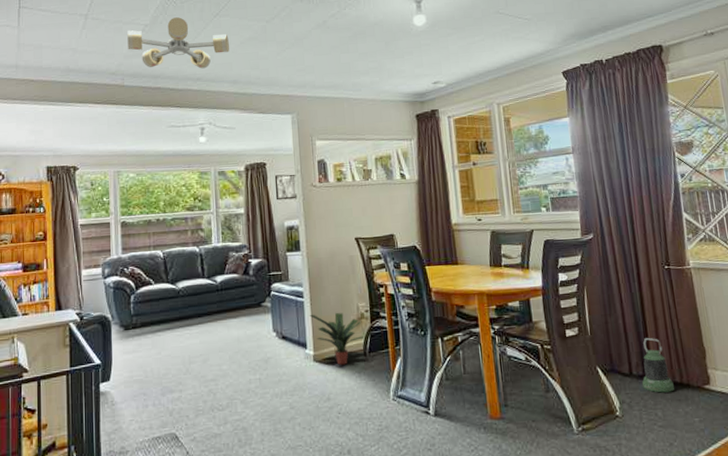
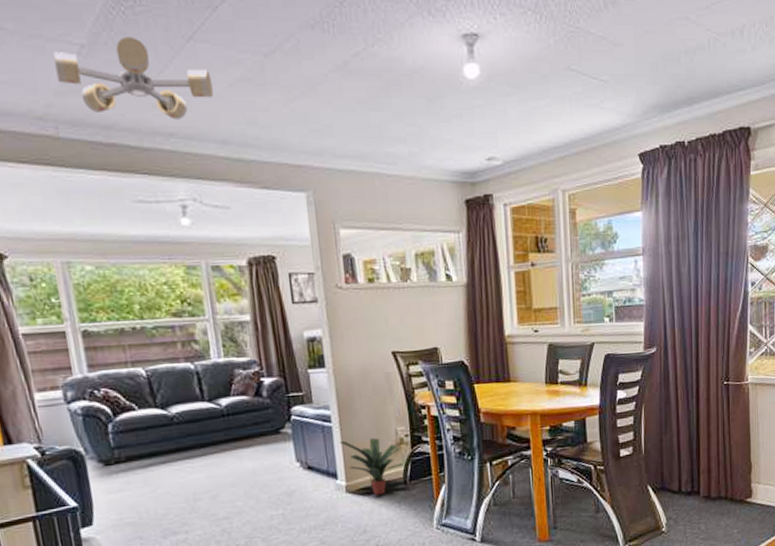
lantern: present [641,338,674,393] -> none [689,455,719,508]

